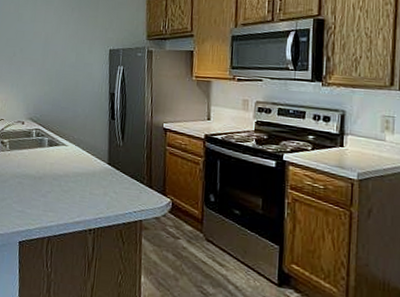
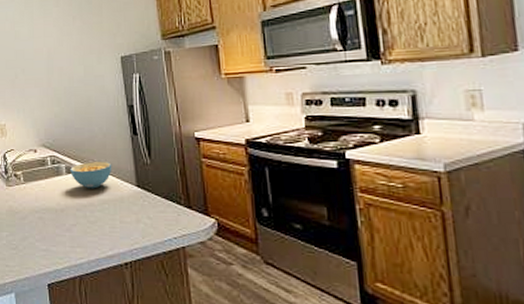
cereal bowl: none [52,138,90,163] -> present [70,162,112,189]

